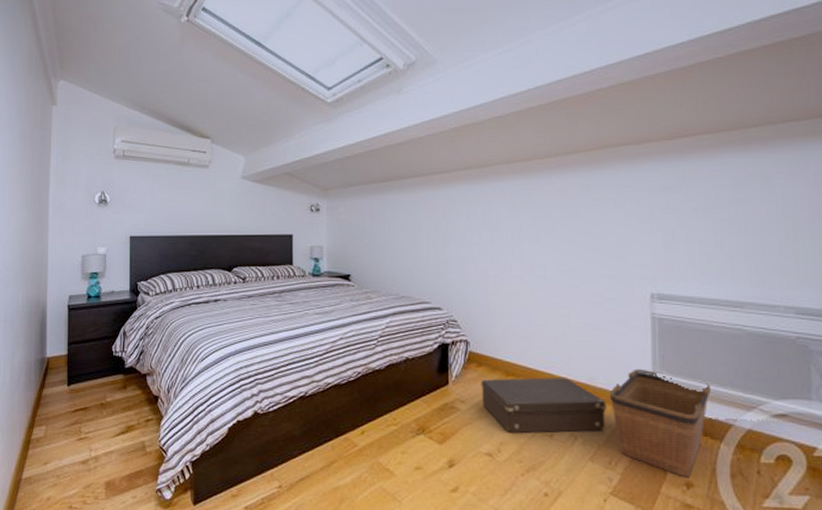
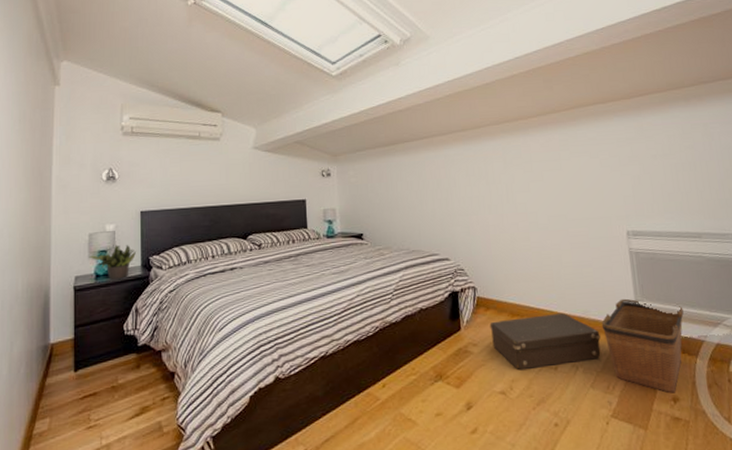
potted plant: none [82,268,125,301] -> present [89,244,136,280]

